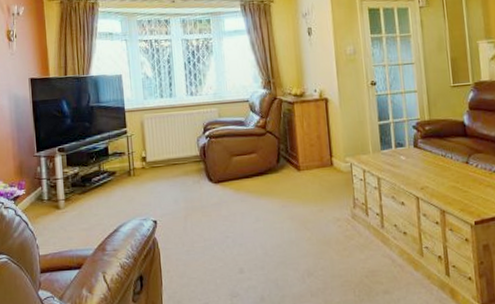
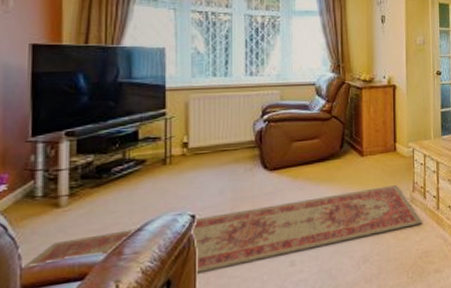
rug: none [41,201,366,273] -> present [24,185,422,275]

